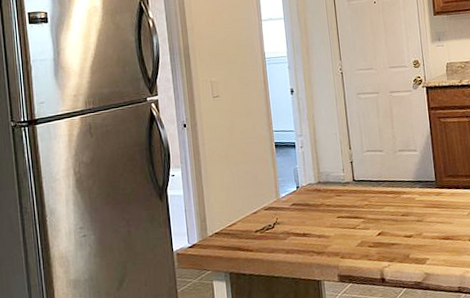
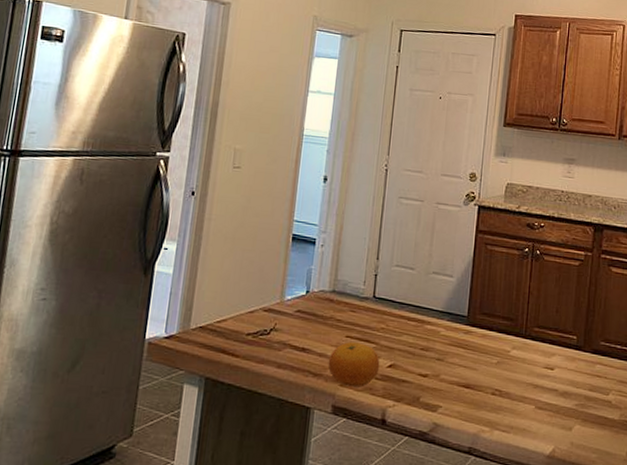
fruit: none [327,220,371,258] -> present [328,342,380,387]

